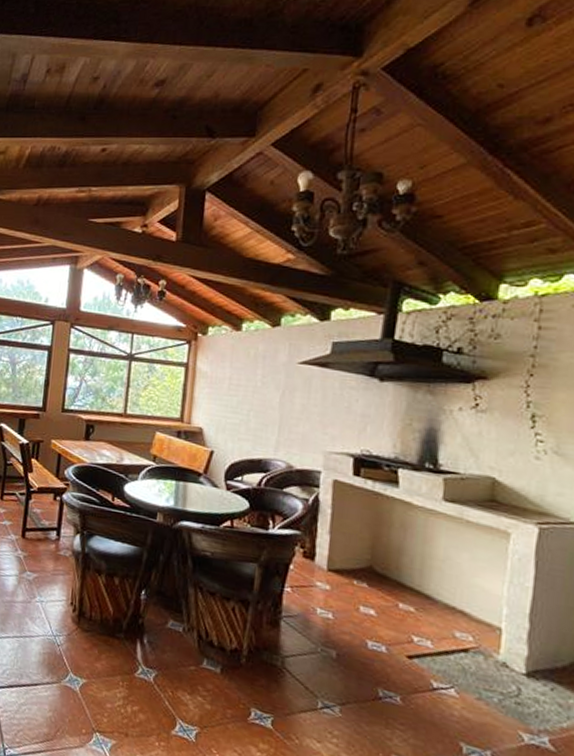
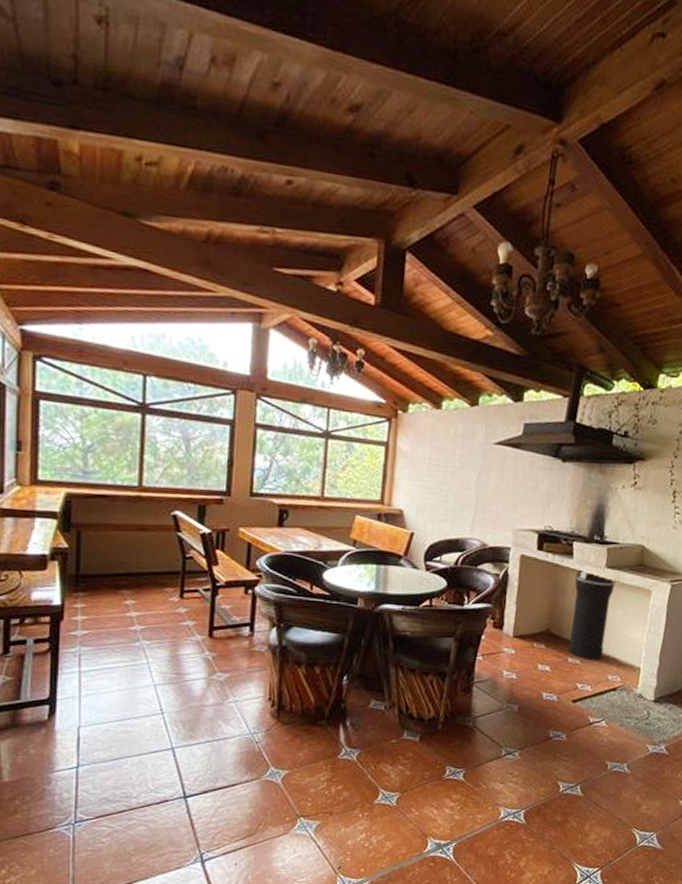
trash can: none [397,498,458,611] -> present [567,568,616,660]

